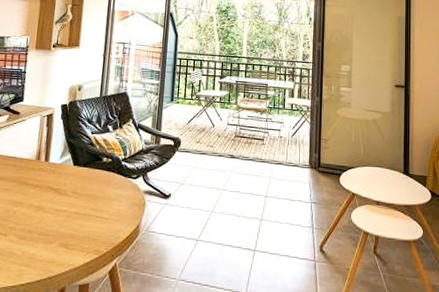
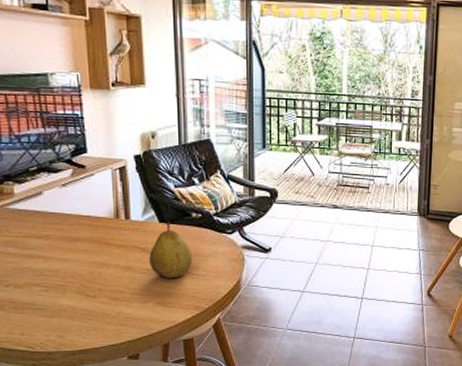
fruit: none [59,165,99,221] -> present [149,222,193,279]

